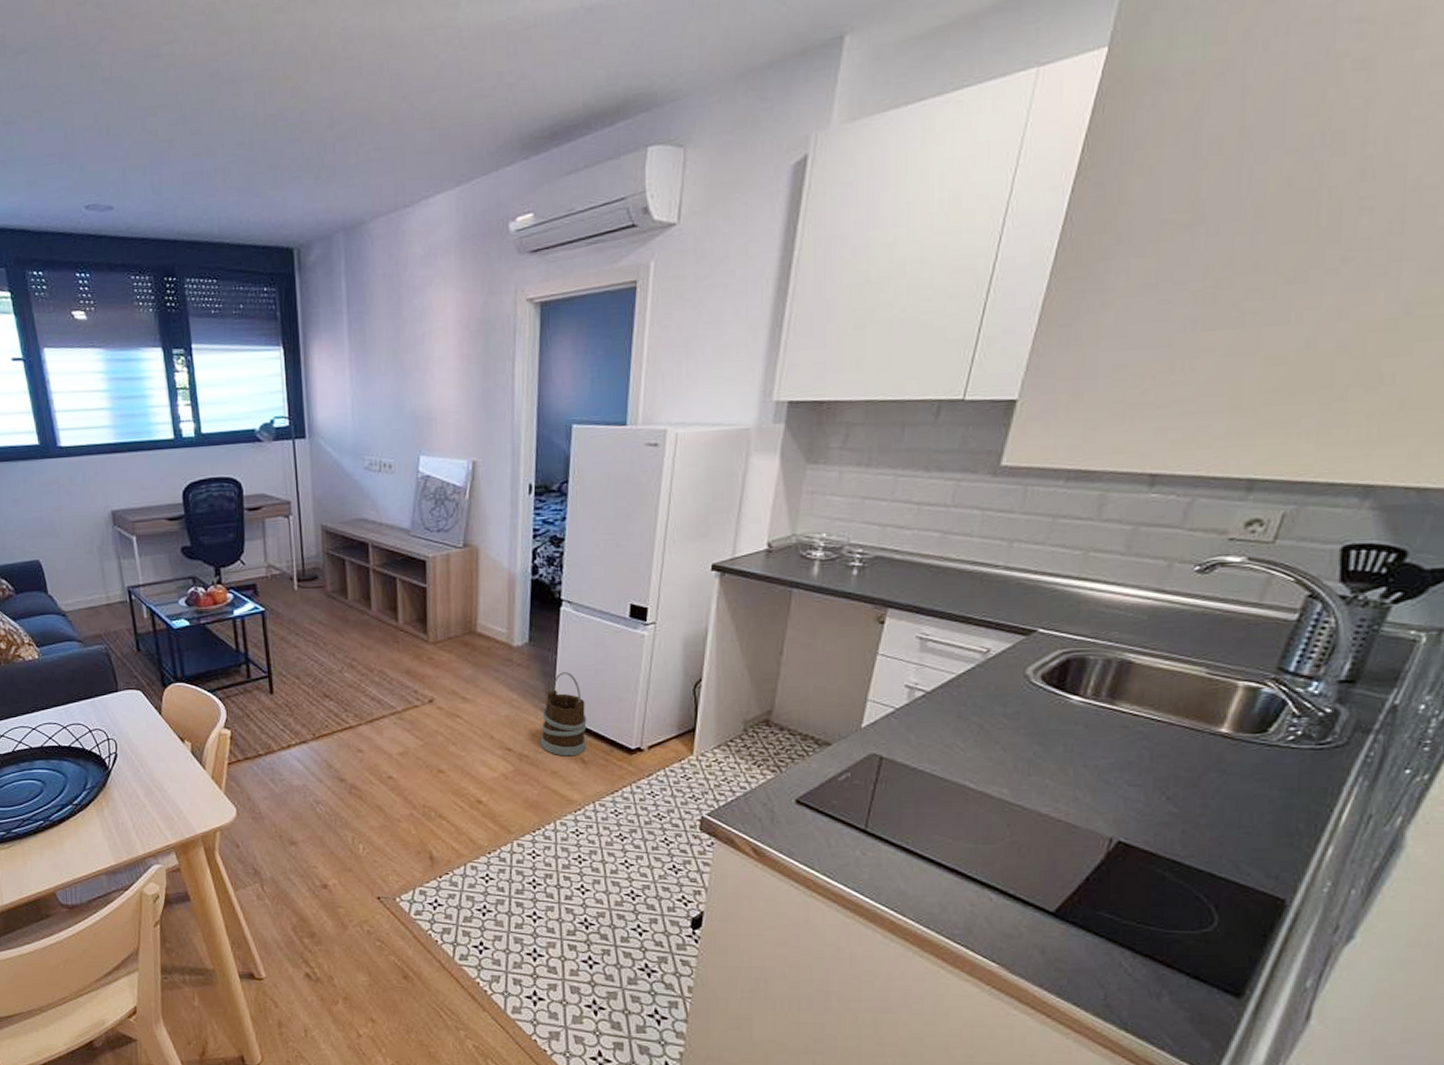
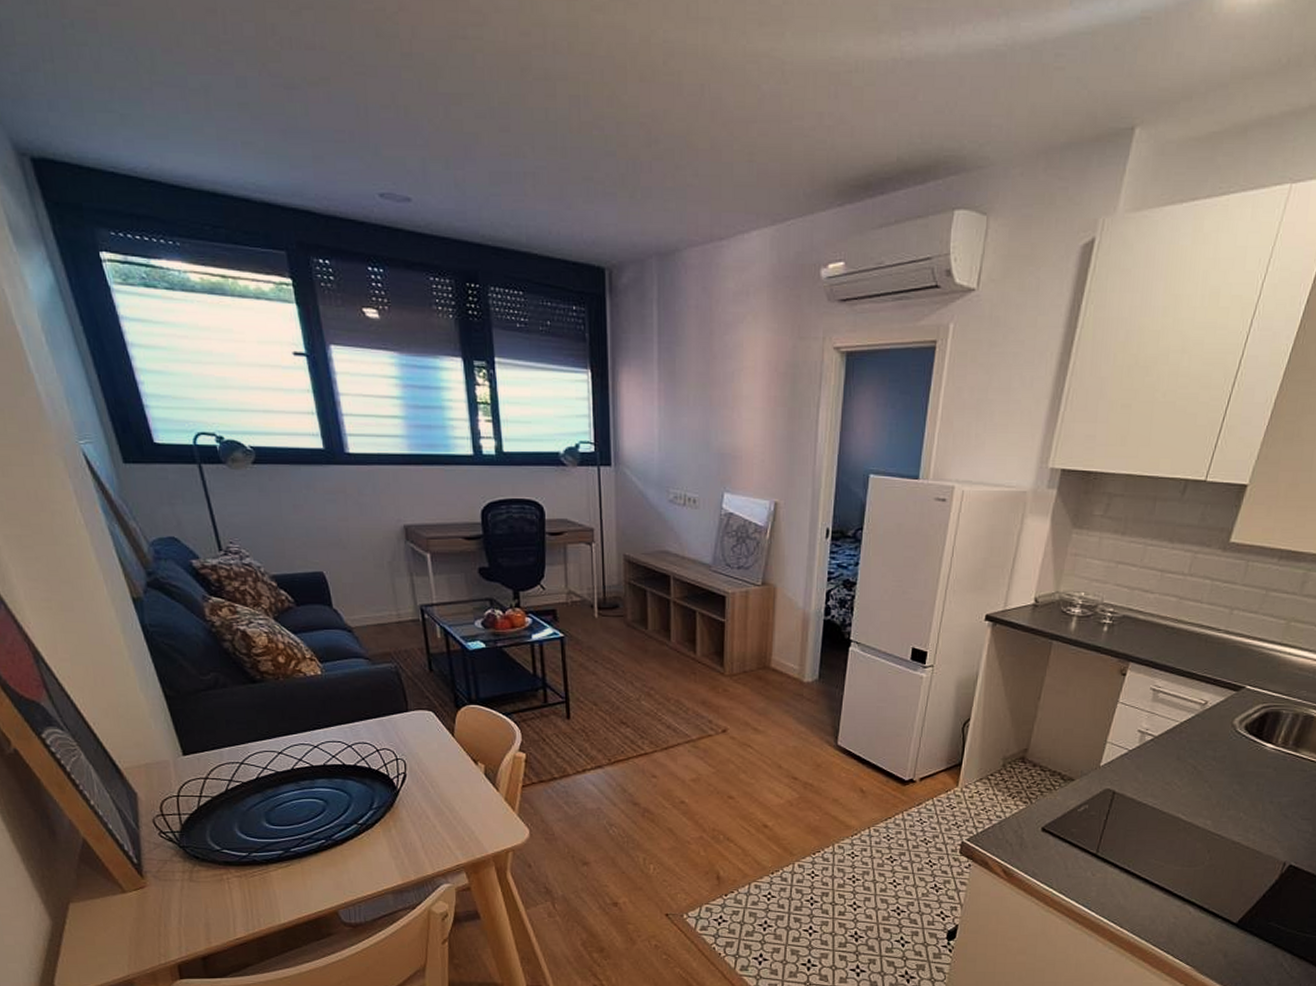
wooden bucket: present [540,672,587,756] -> none [824,708,867,786]

